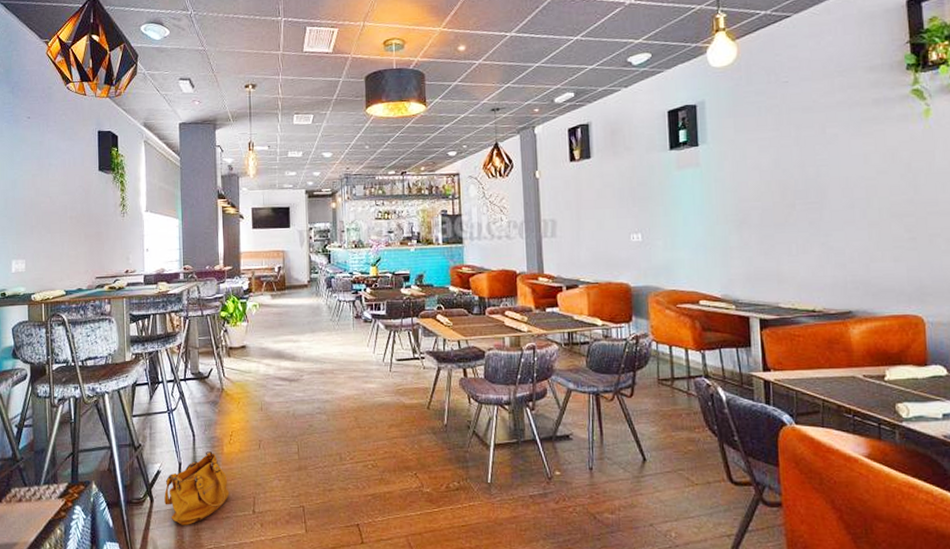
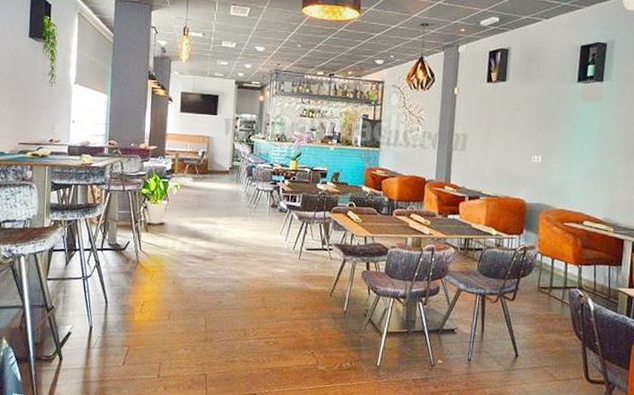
handbag: present [164,450,230,525] -> none [73,317,137,384]

